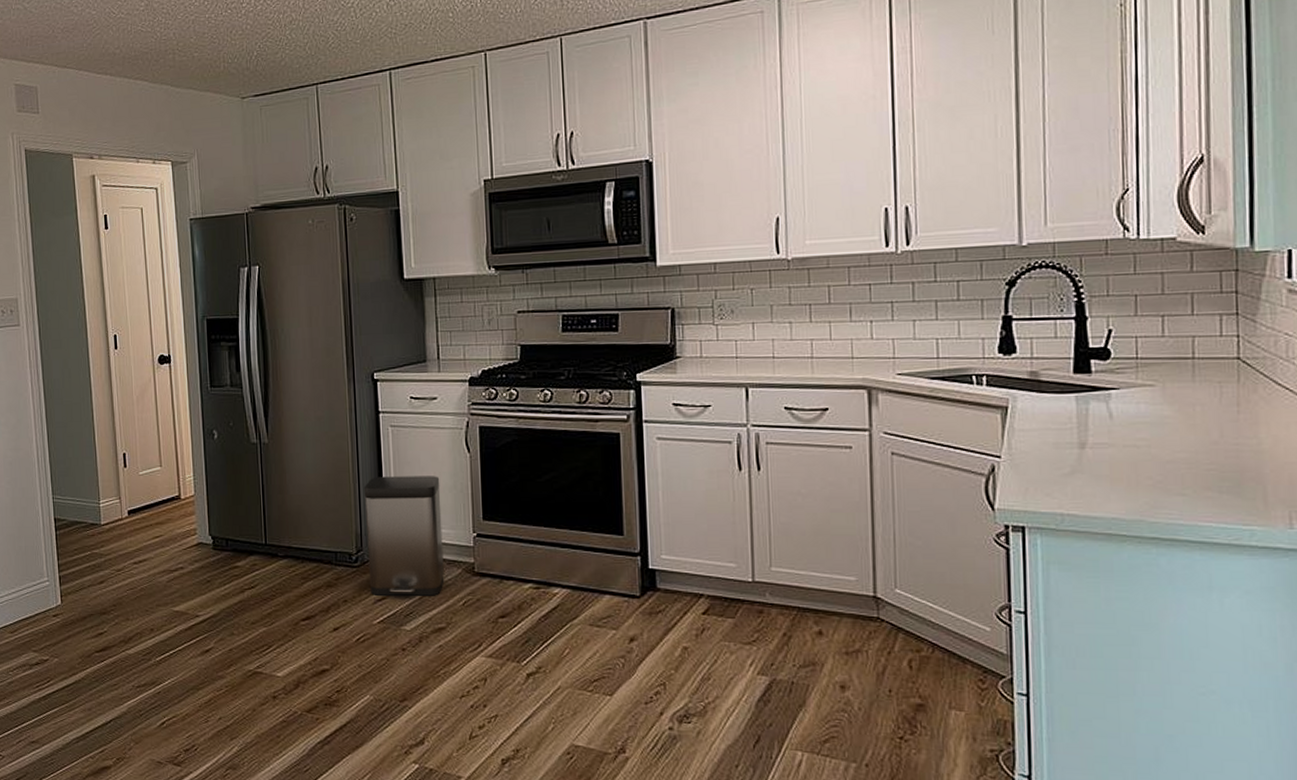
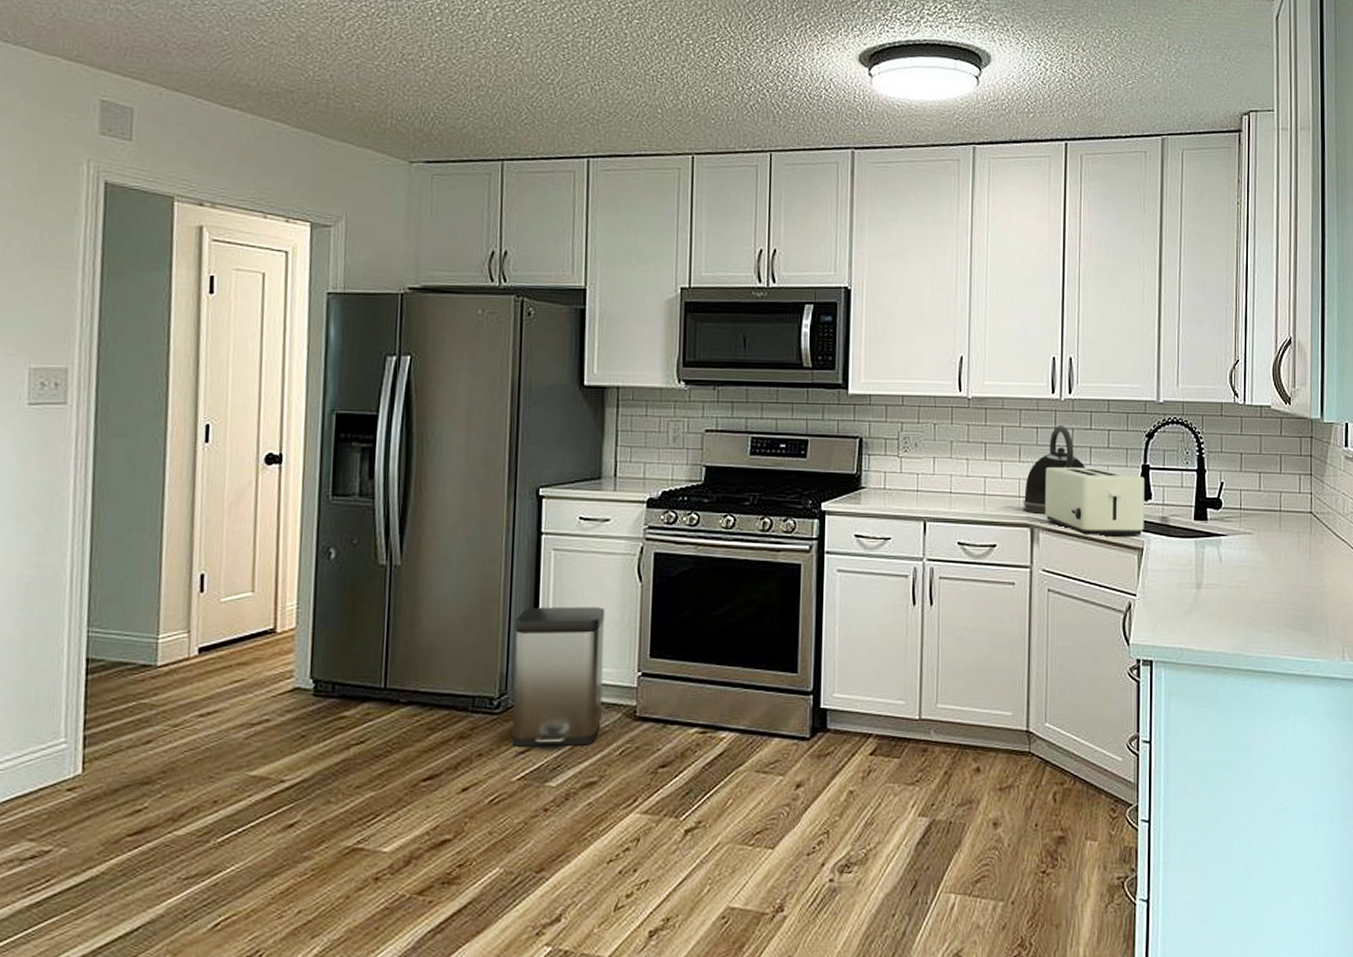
kettle: none [857,280,932,375] -> present [1023,426,1086,514]
toaster: none [882,321,1008,395] -> present [1044,467,1144,535]

